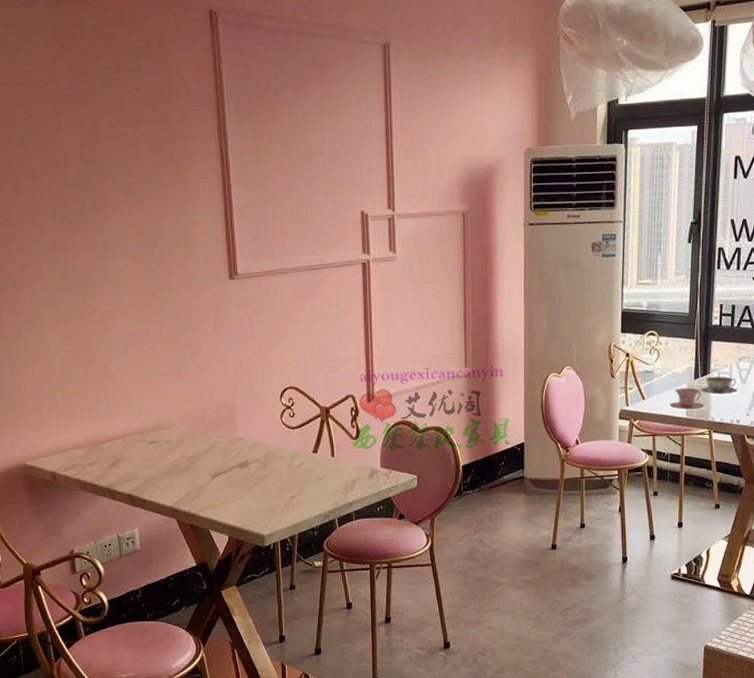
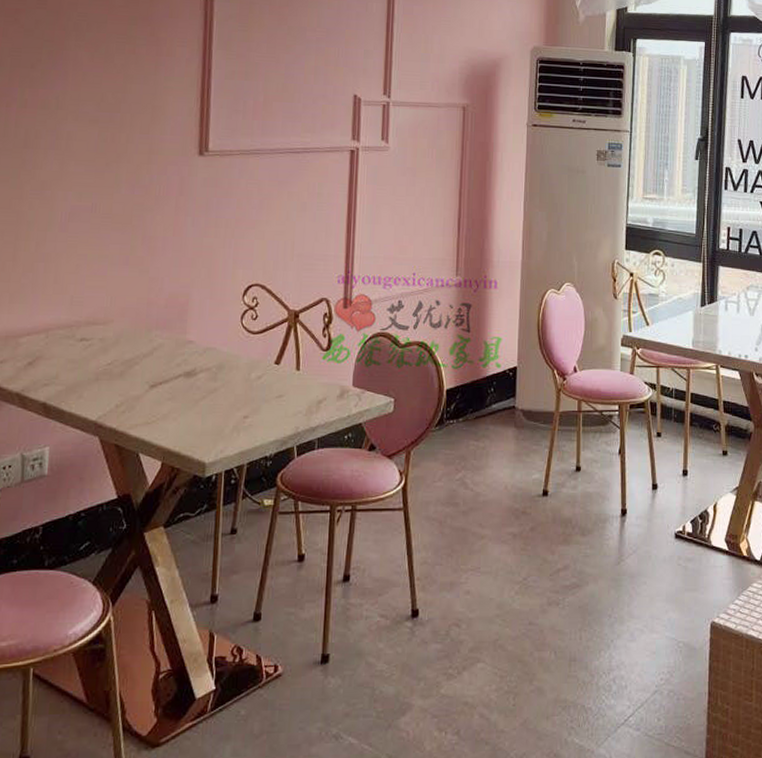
teacup: present [669,388,704,410] -> none [674,315,711,340]
teacup: present [700,376,737,395] -> none [707,304,745,326]

